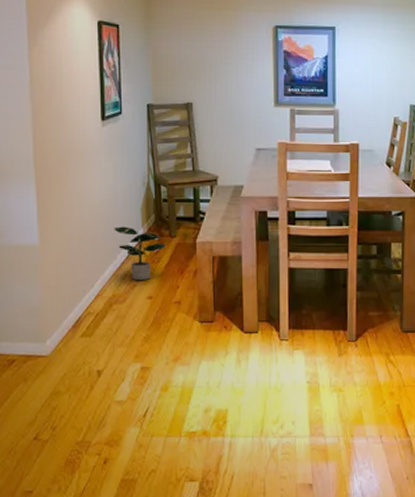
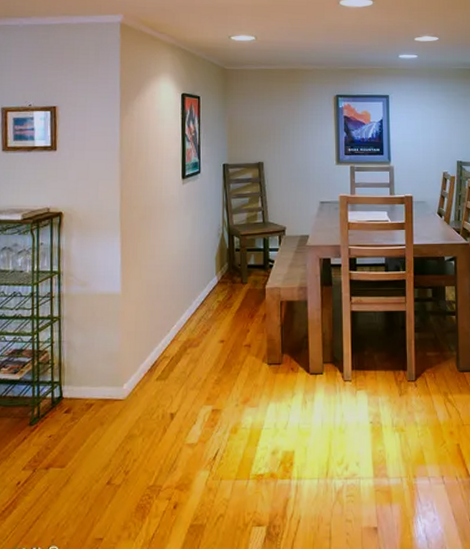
potted plant: present [114,226,166,280] -> none [190,274,237,324]

